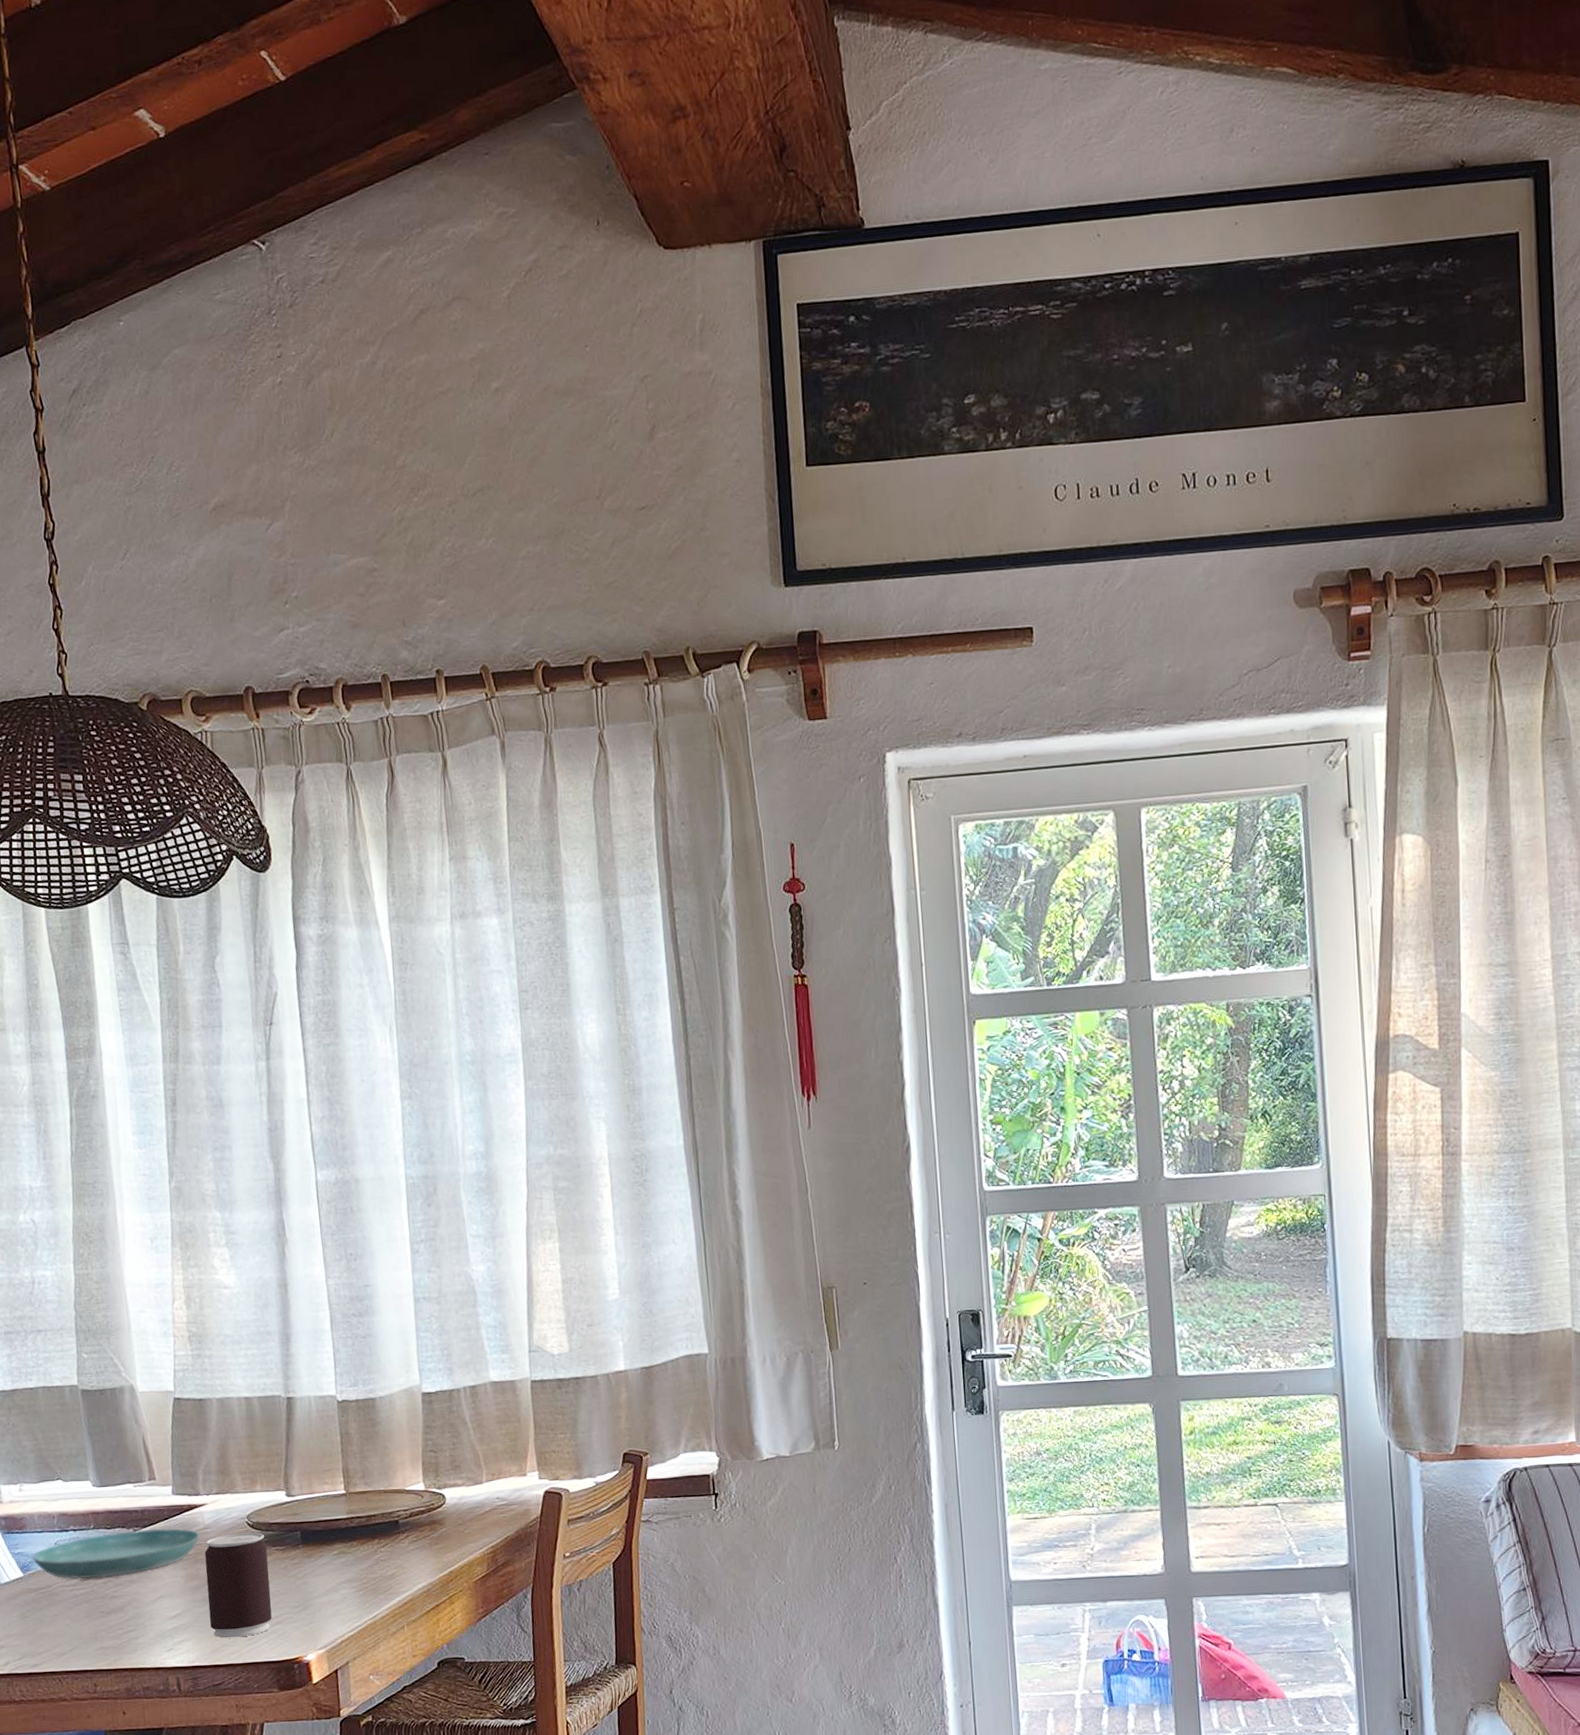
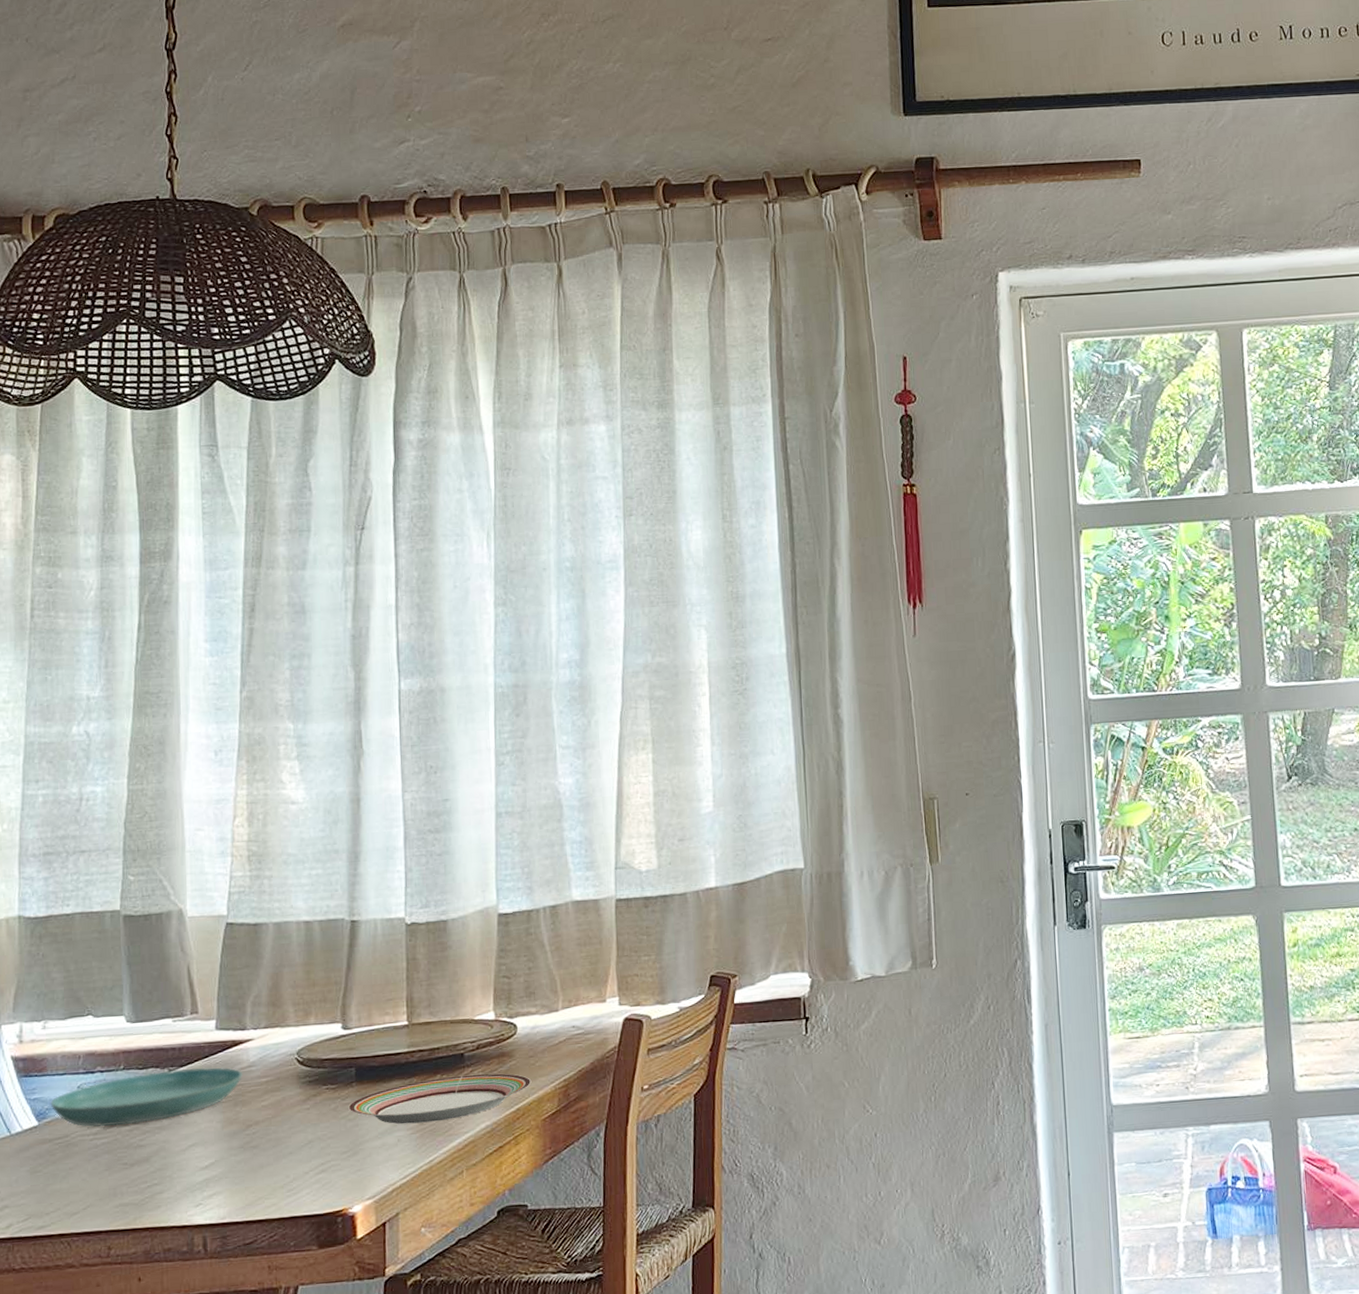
beverage can: present [204,1532,272,1639] -> none [245,1070,317,1190]
plate: none [296,1539,462,1583] -> present [348,1073,532,1124]

